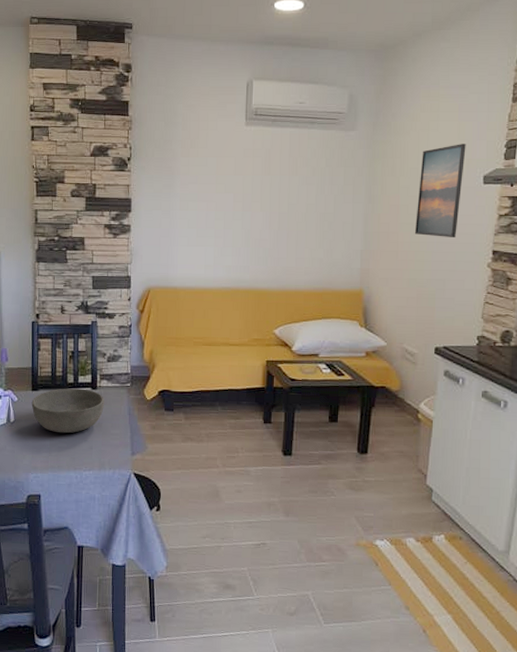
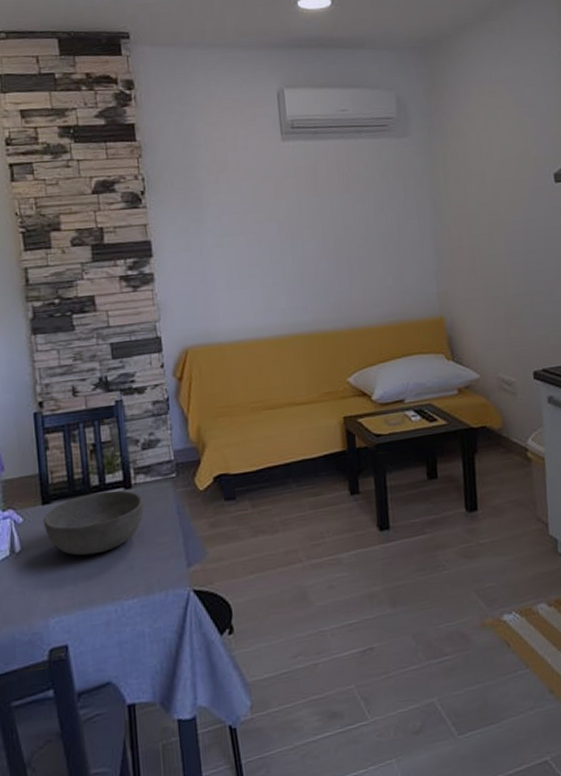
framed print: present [414,144,466,237] -> none [485,141,536,246]

